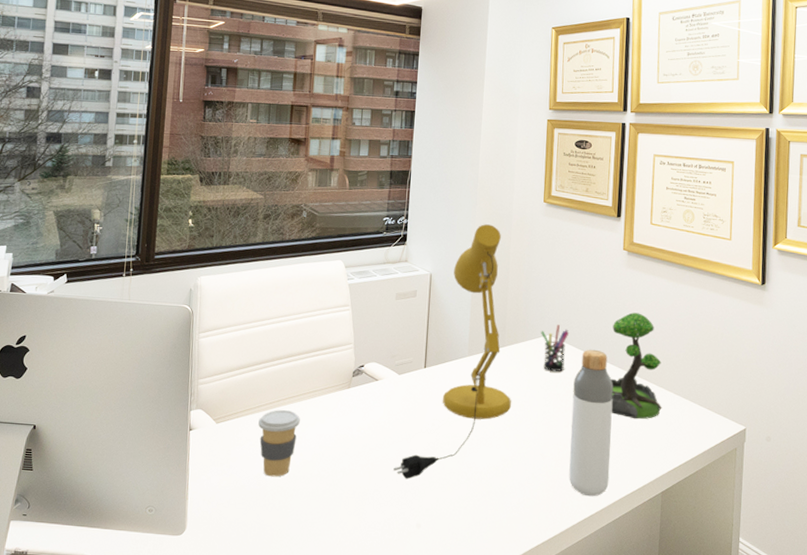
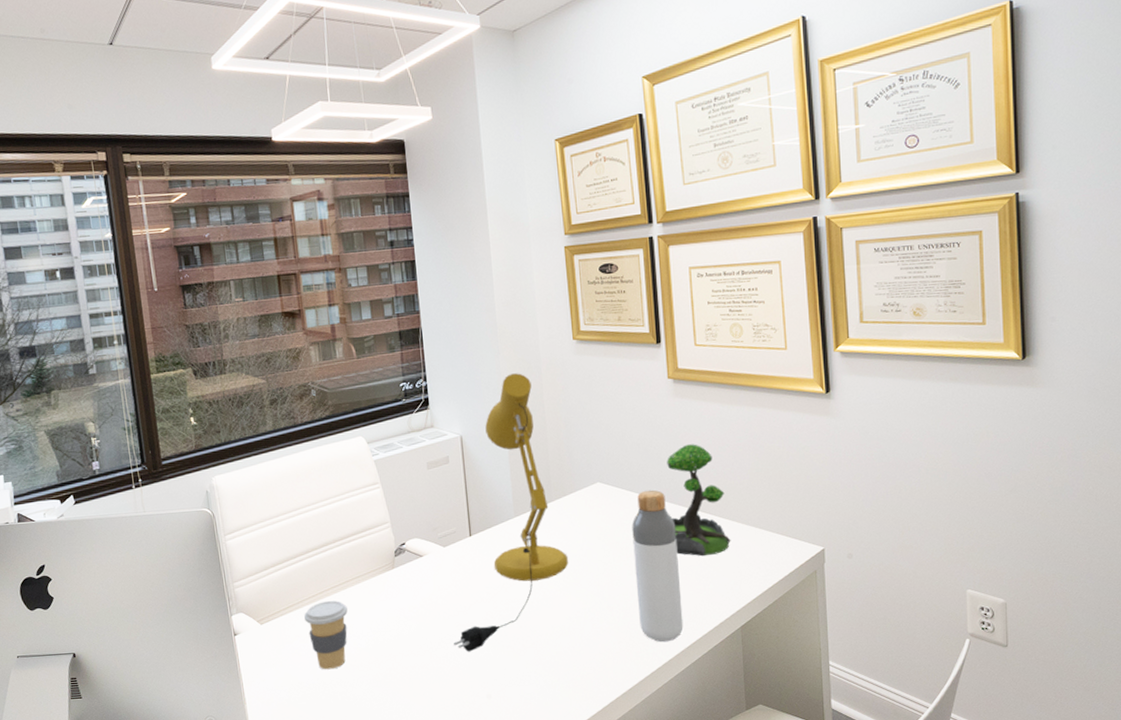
pen holder: present [541,325,570,372] -> none [589,470,621,520]

